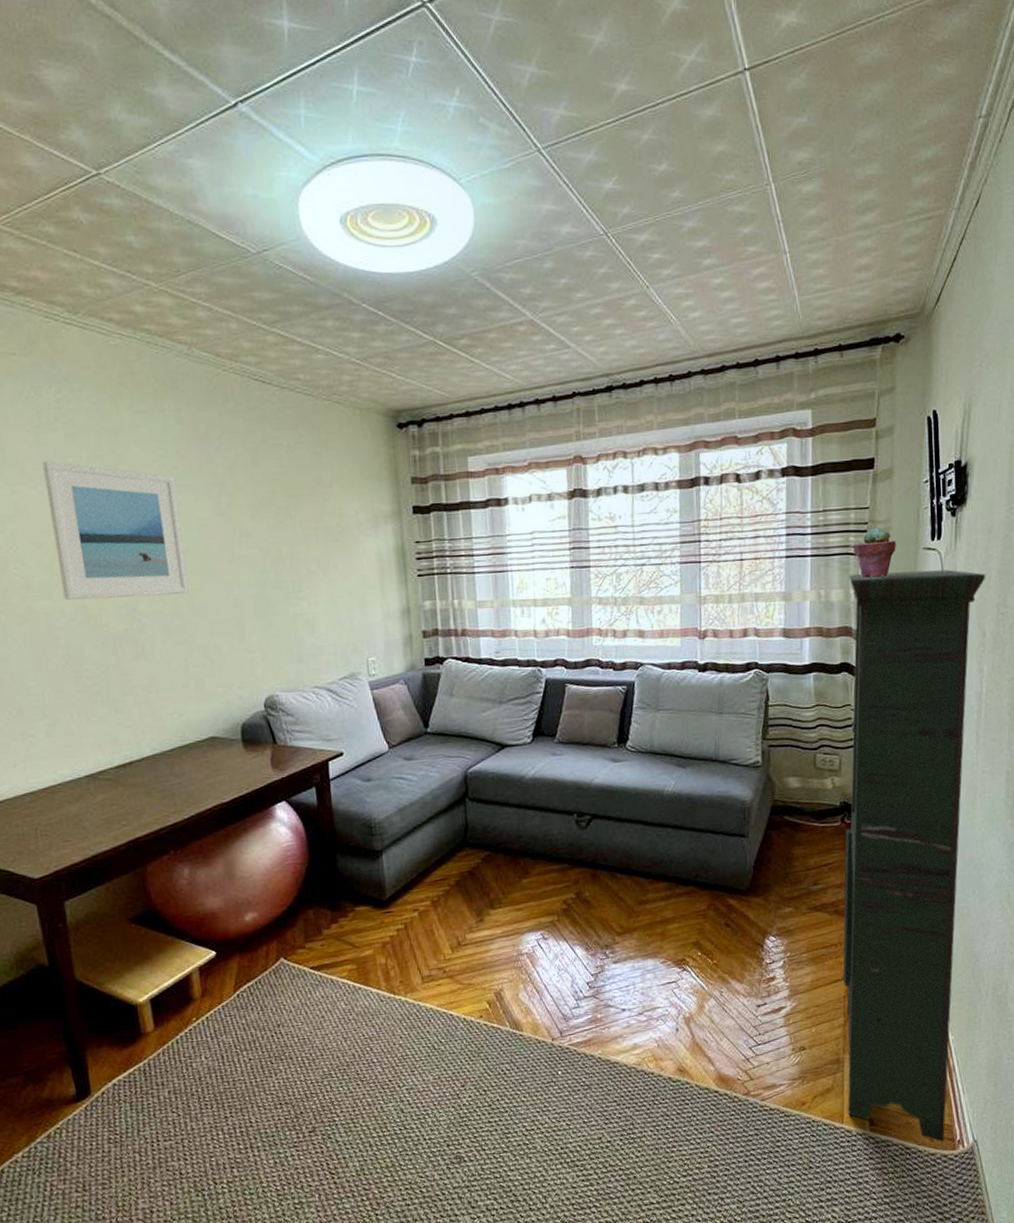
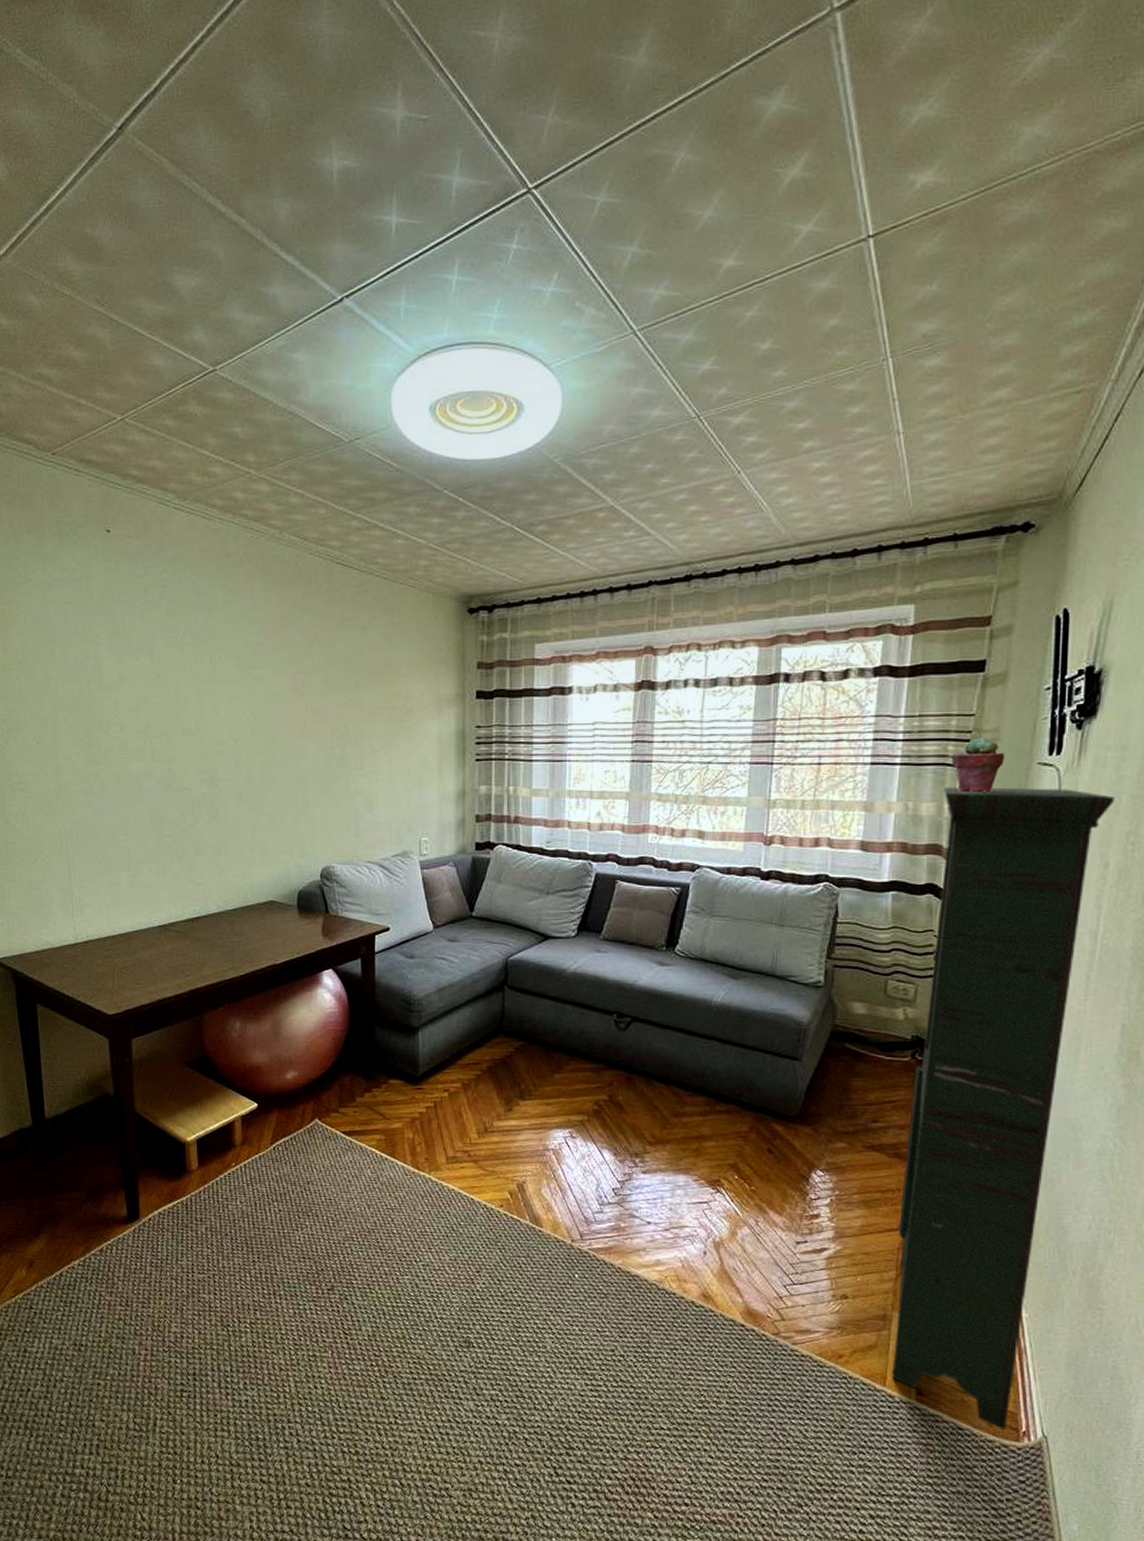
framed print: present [42,461,189,600] -> none [145,635,262,765]

